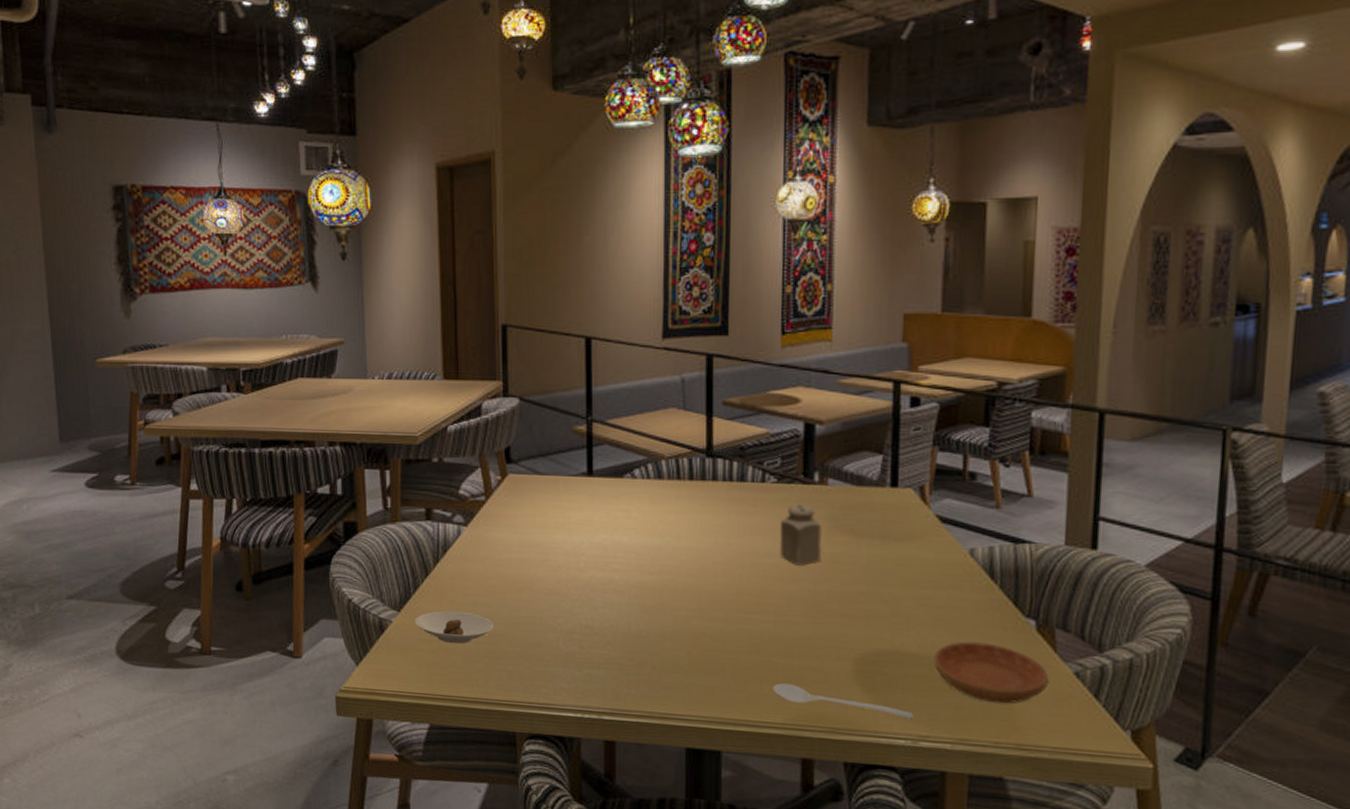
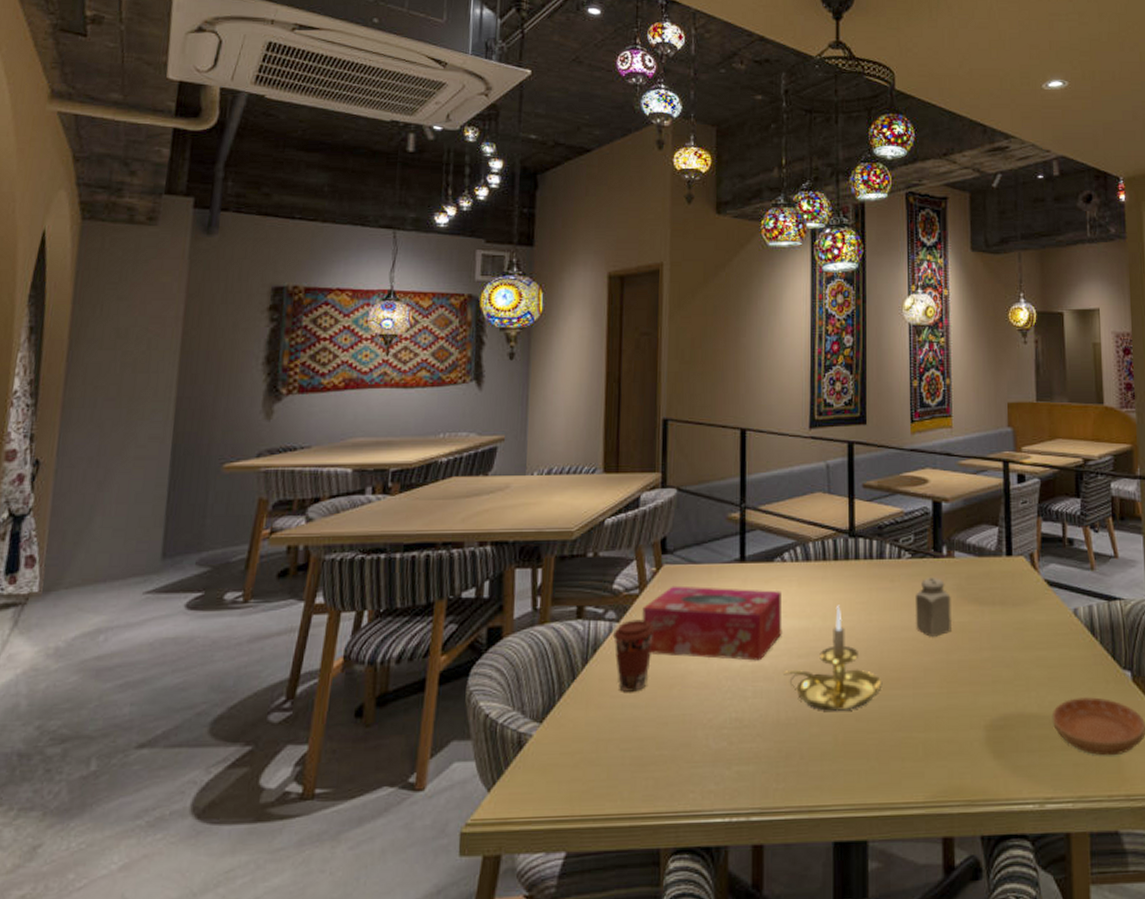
saucer: present [415,610,495,645] -> none [557,716,643,754]
coffee cup: none [461,525,502,592] -> present [612,619,655,692]
tissue box: none [489,495,633,574] -> present [642,585,782,661]
candle holder: none [633,525,741,629] -> present [782,605,882,711]
stirrer: present [772,683,914,719] -> none [913,759,1039,782]

